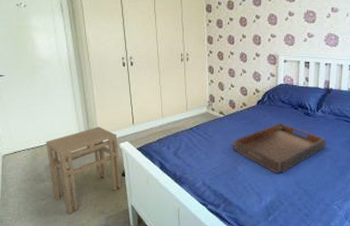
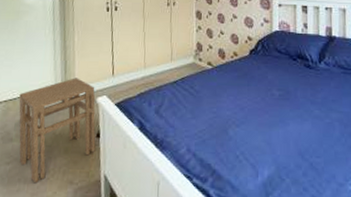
serving tray: present [232,123,326,174] -> none [221,76,333,140]

